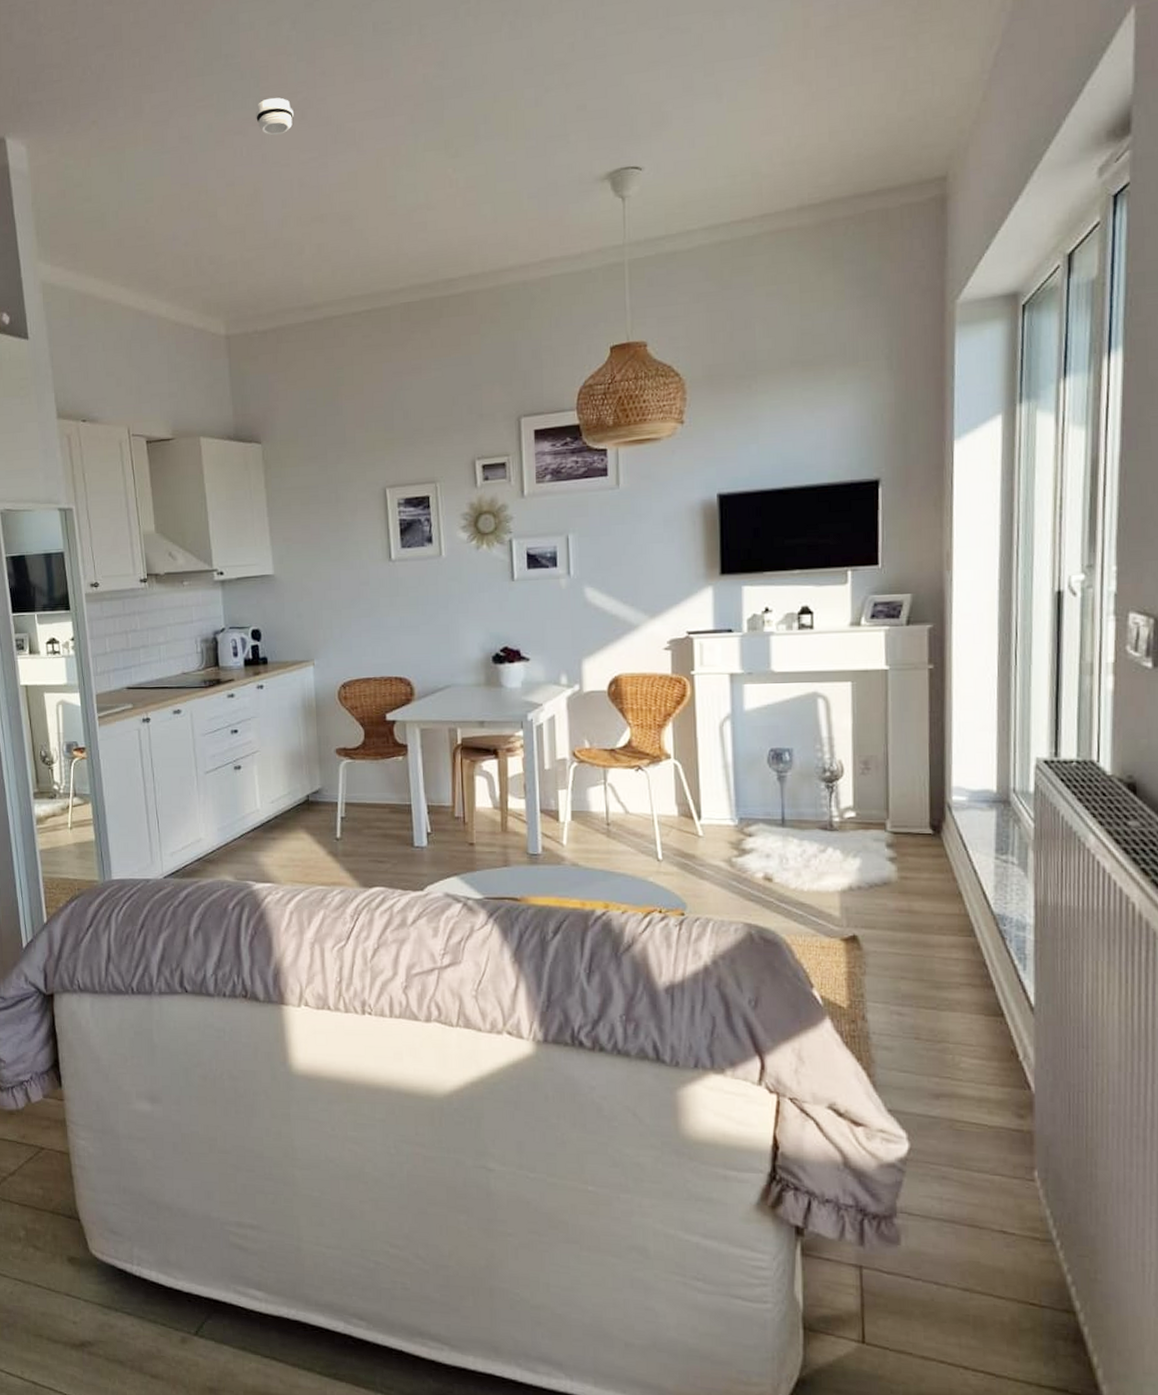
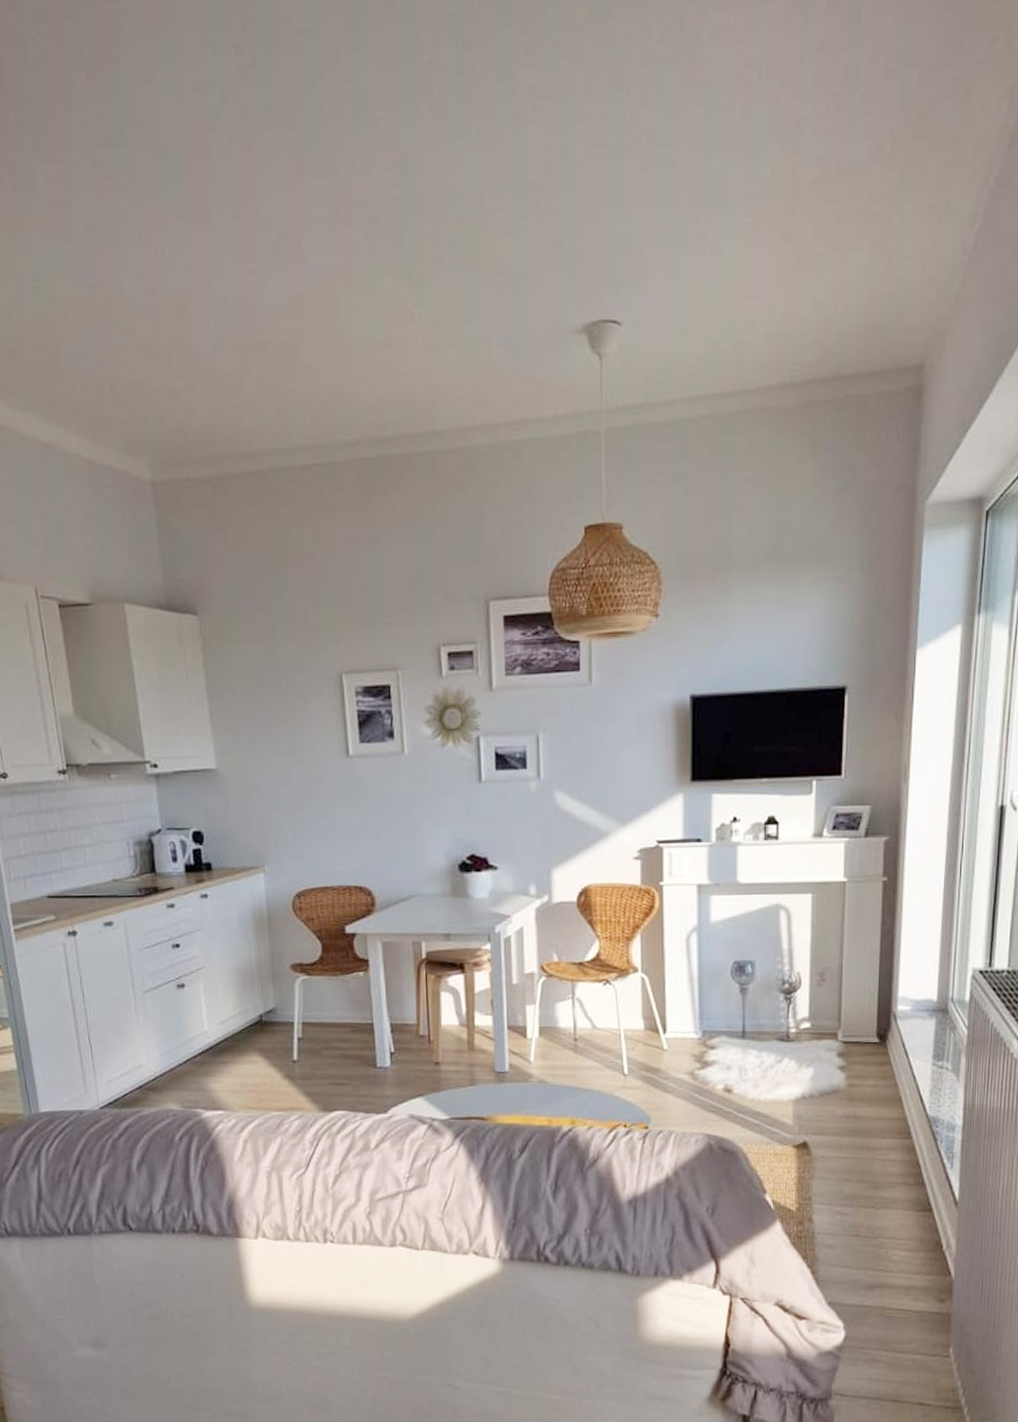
smoke detector: present [256,97,293,135] -> none [180,186,226,236]

